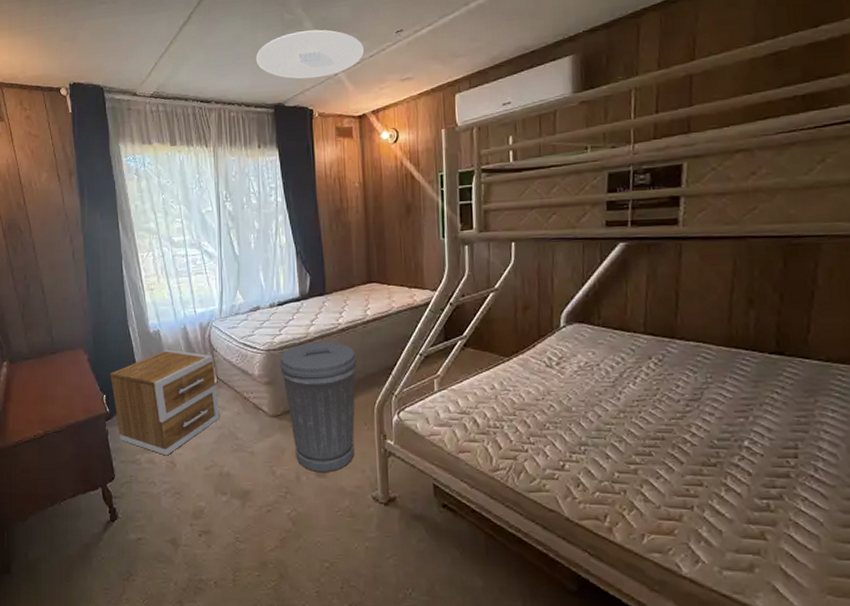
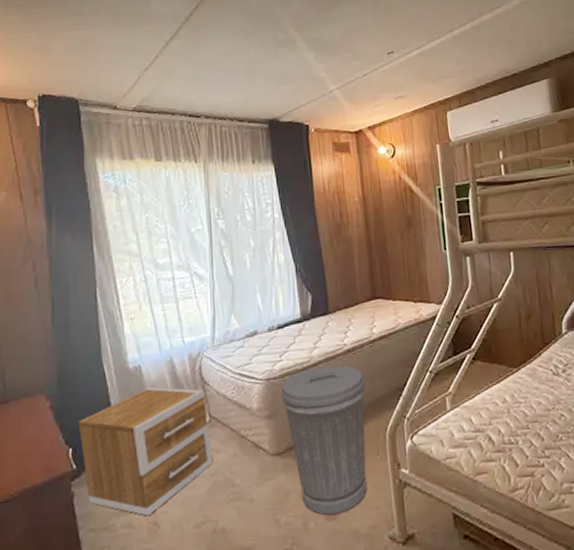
ceiling light: present [255,29,365,79] -> none [248,49,358,96]

